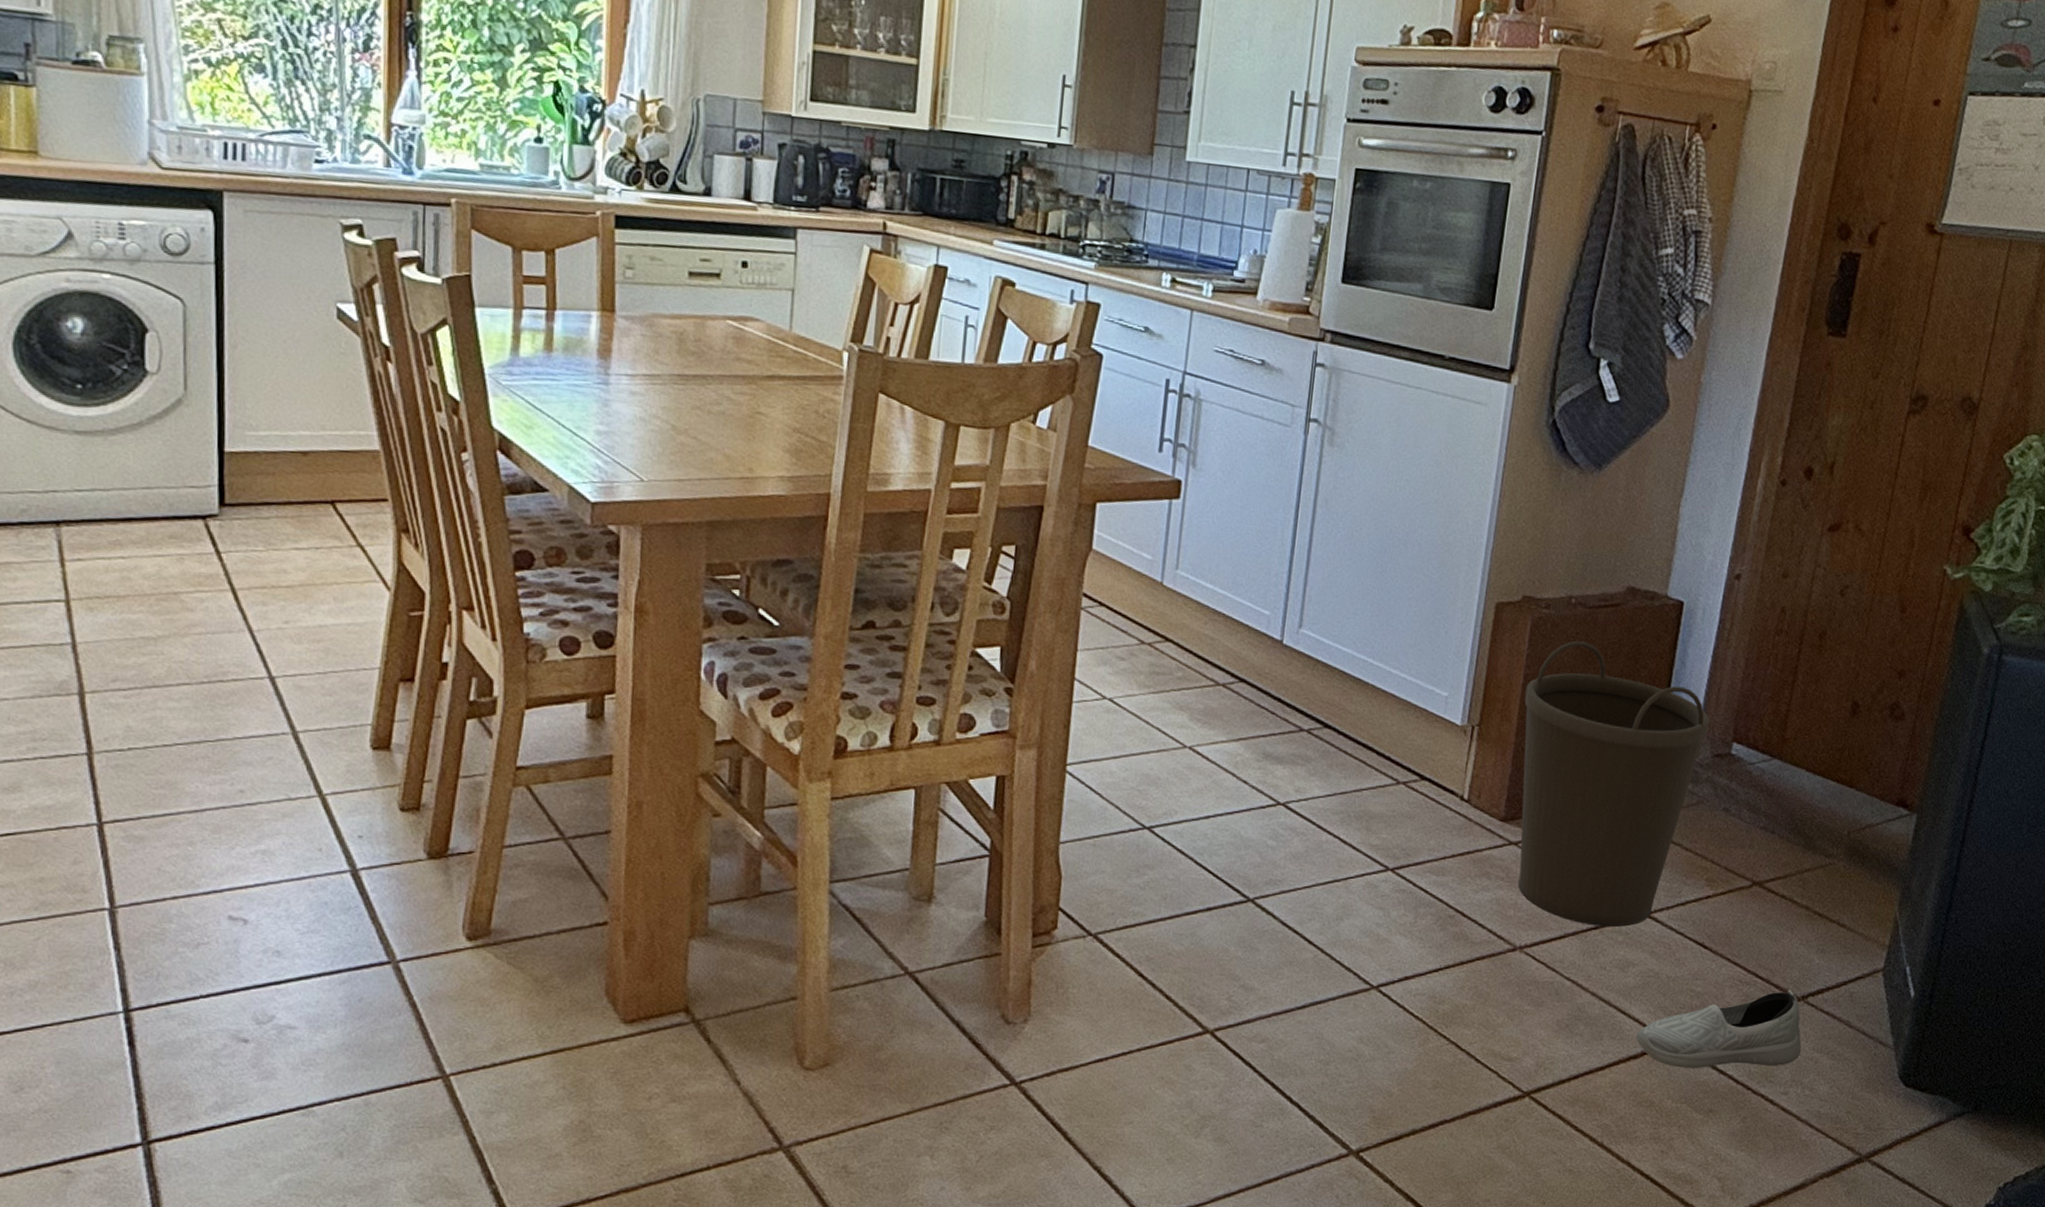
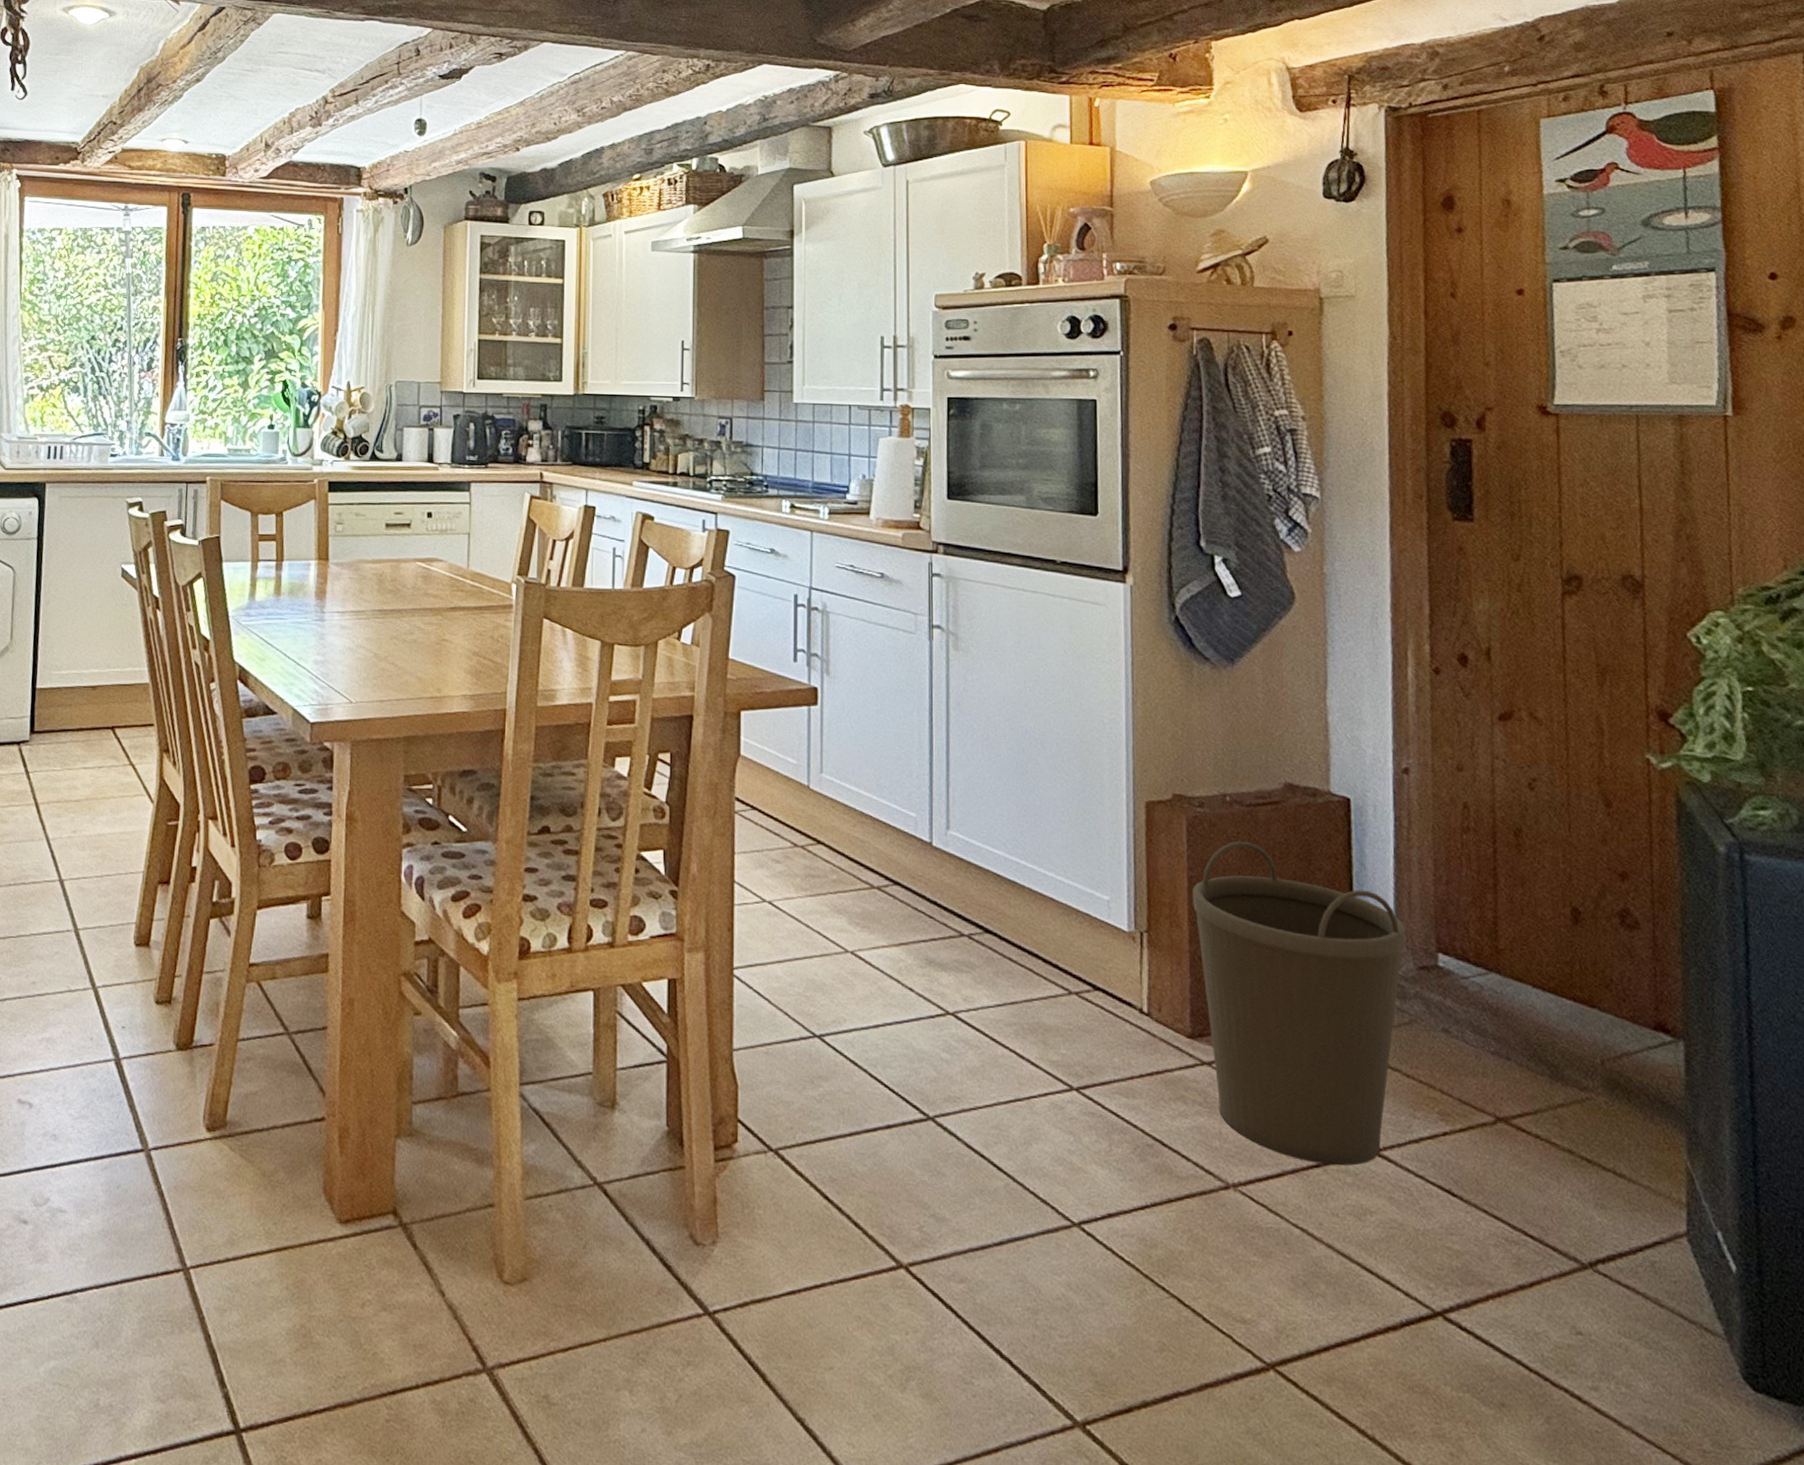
shoe: present [1635,990,1802,1068] -> none [1389,1254,1603,1352]

